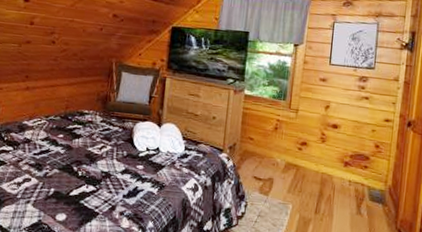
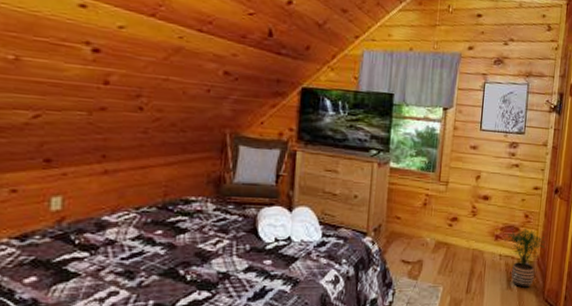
potted plant: none [353,157,401,216] -> present [503,228,548,288]

